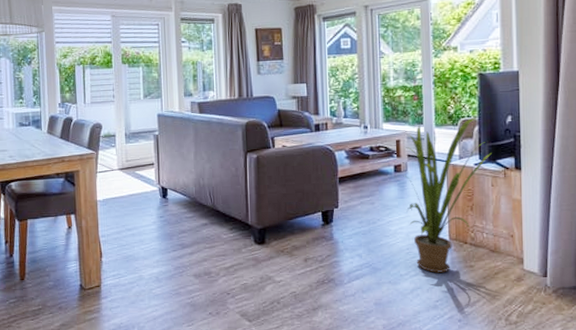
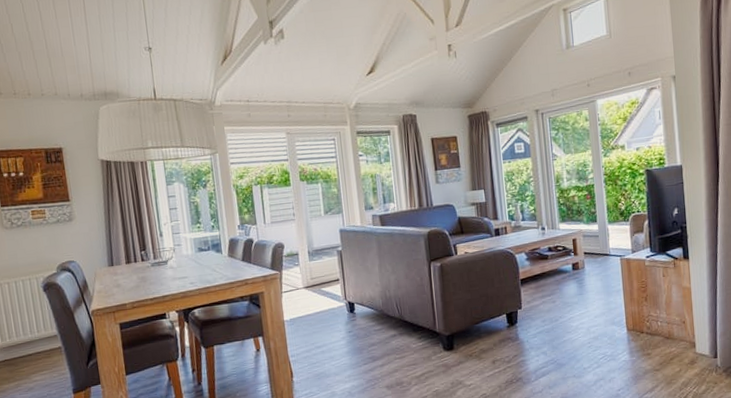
house plant: present [403,117,492,273] -> none [581,211,662,364]

